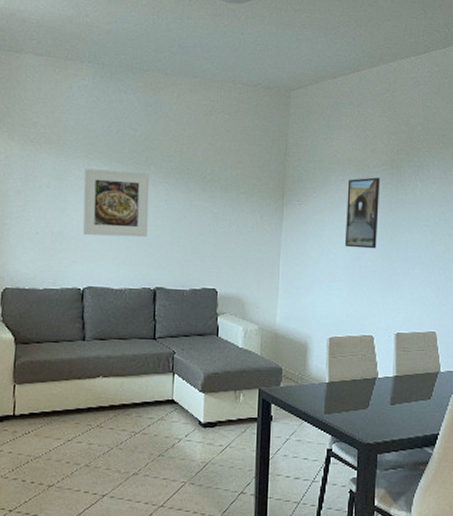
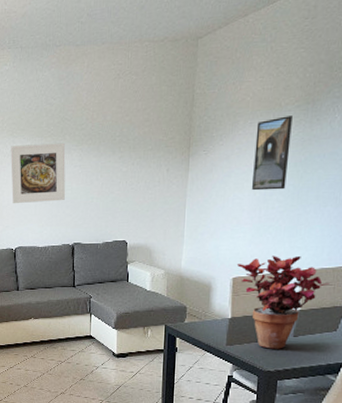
potted plant: none [332,316,422,418] -> present [236,256,330,349]

